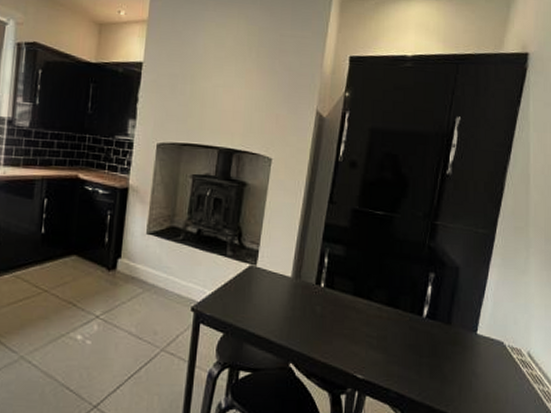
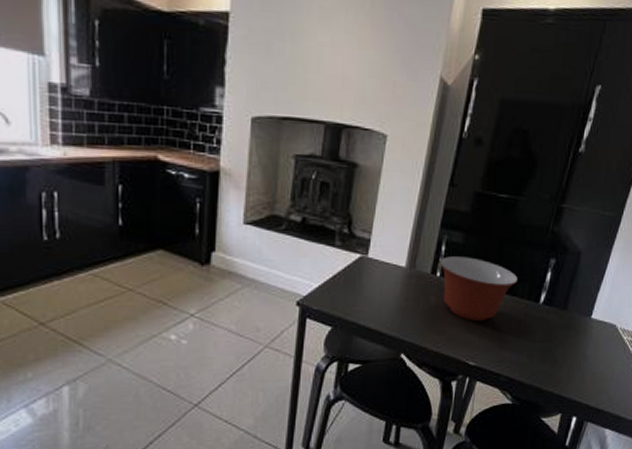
mixing bowl: none [323,268,400,332] -> present [439,256,519,321]

